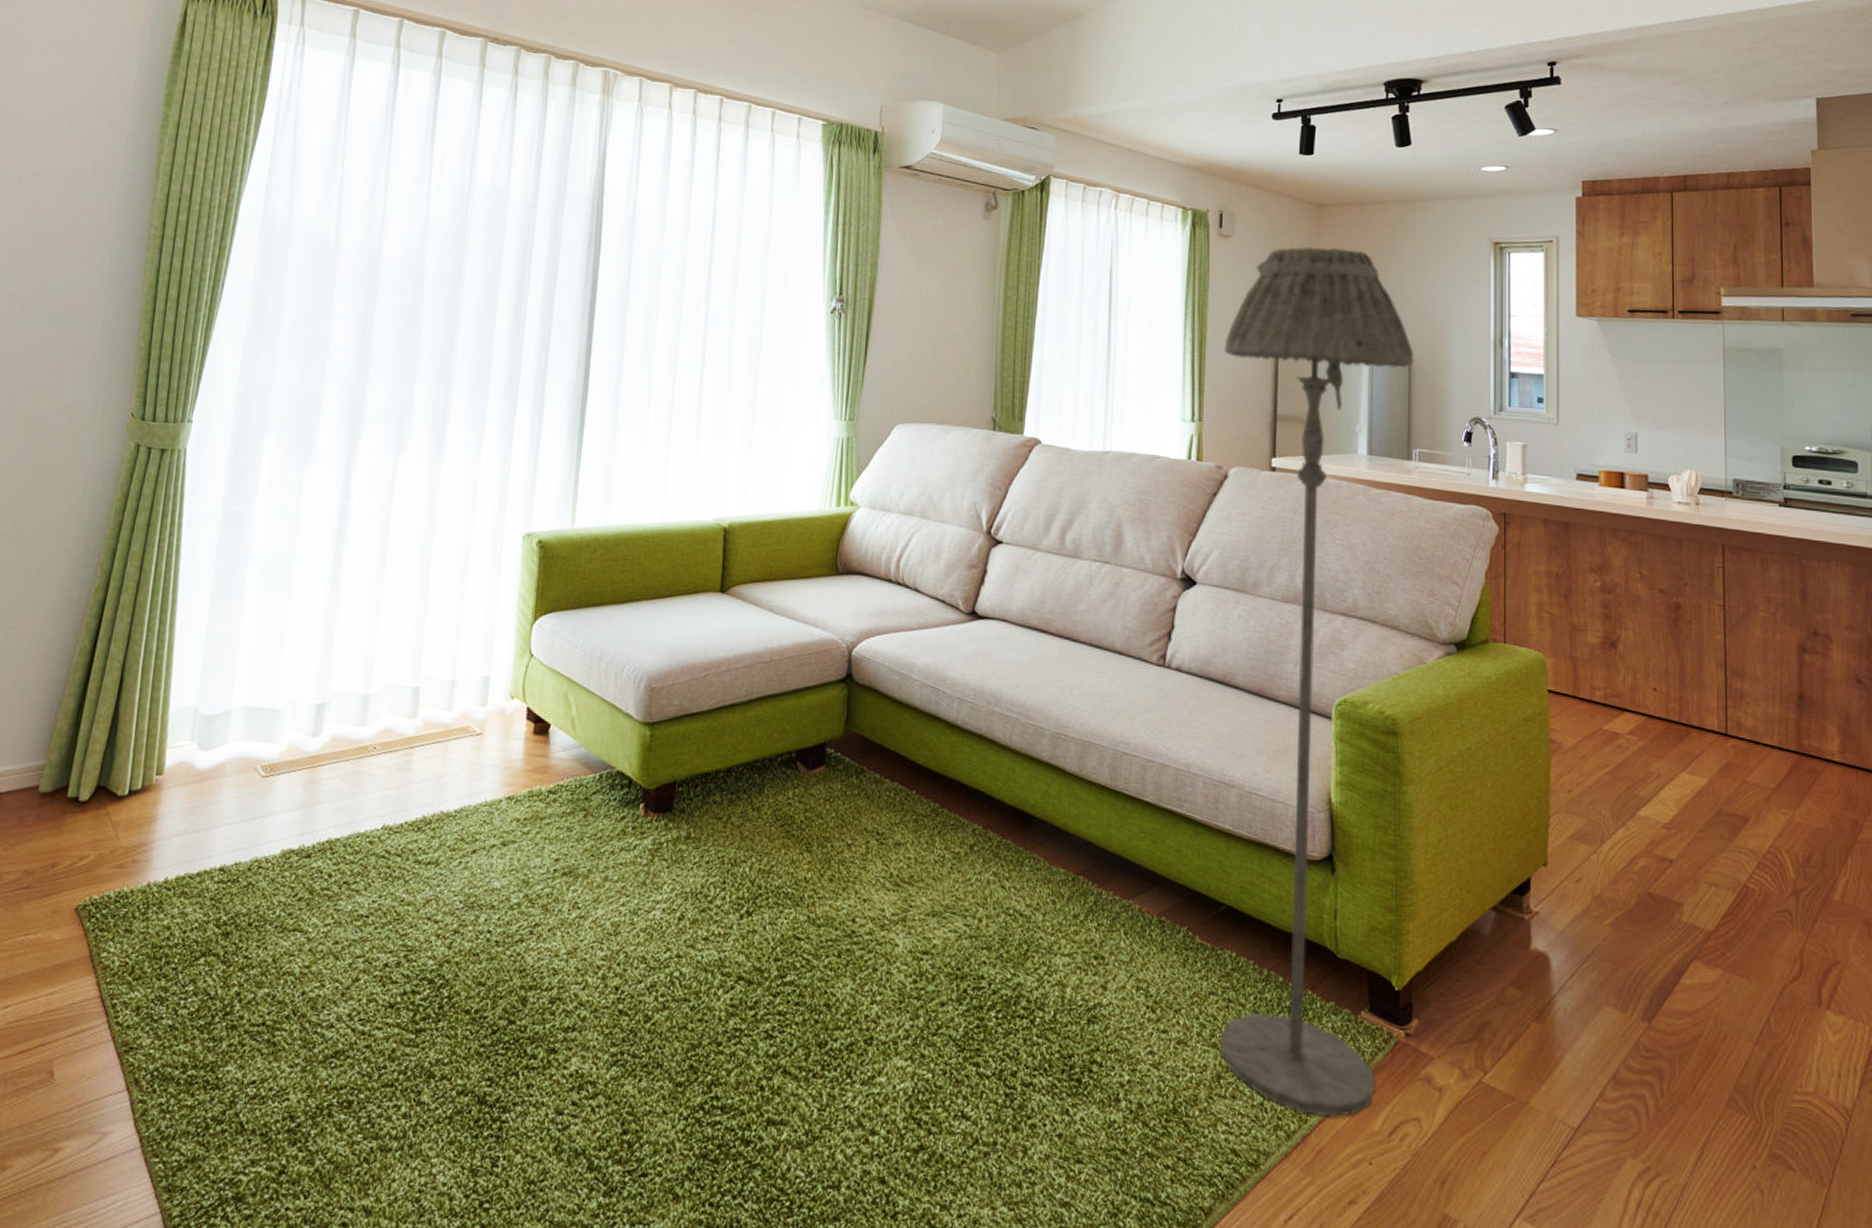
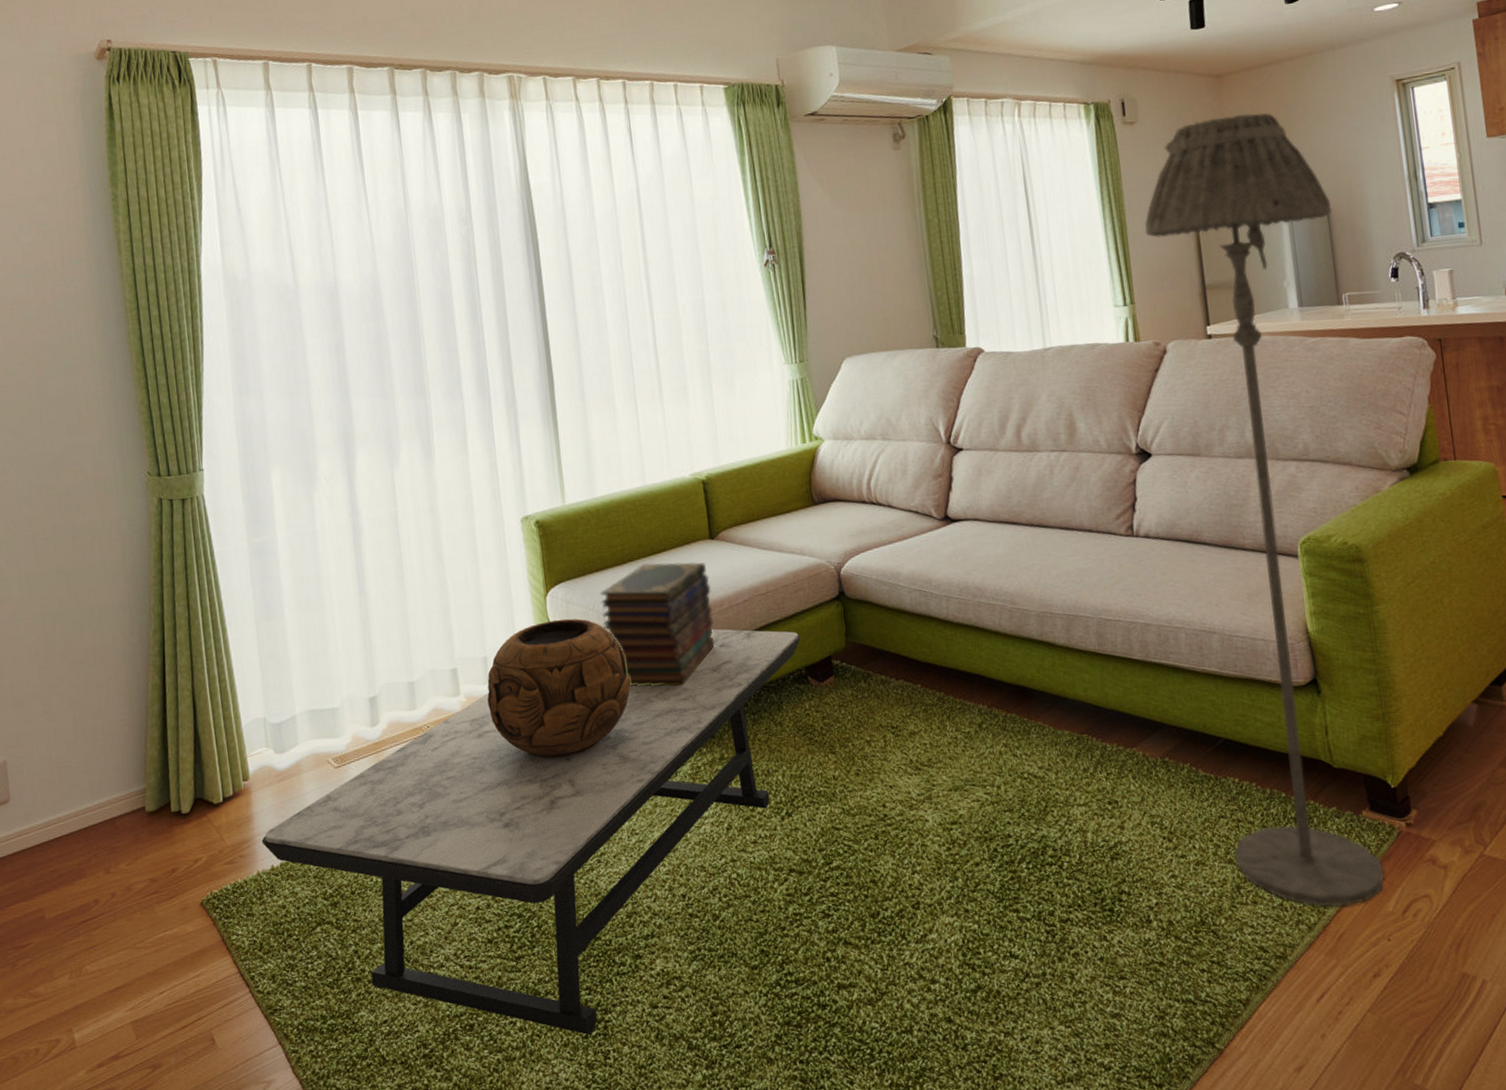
coffee table: none [160,666,797,1136] -> present [261,625,801,1036]
decorative bowl: none [445,651,605,807] -> present [487,618,631,759]
book stack: none [588,607,712,748] -> present [600,562,715,686]

